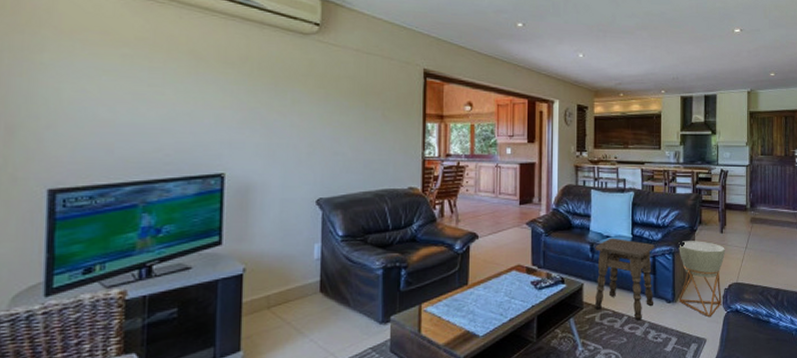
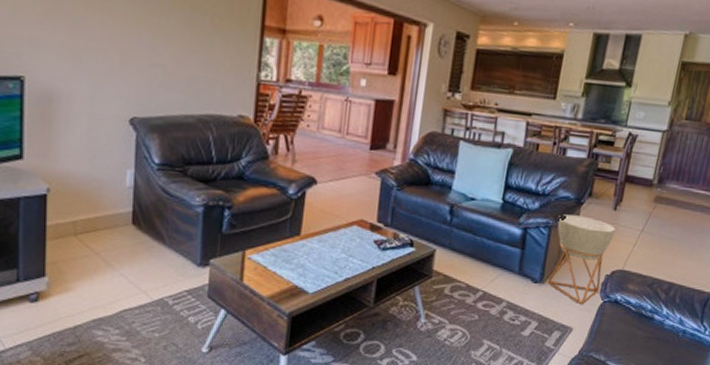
side table: present [594,238,655,321] -> none [445,201,529,299]

